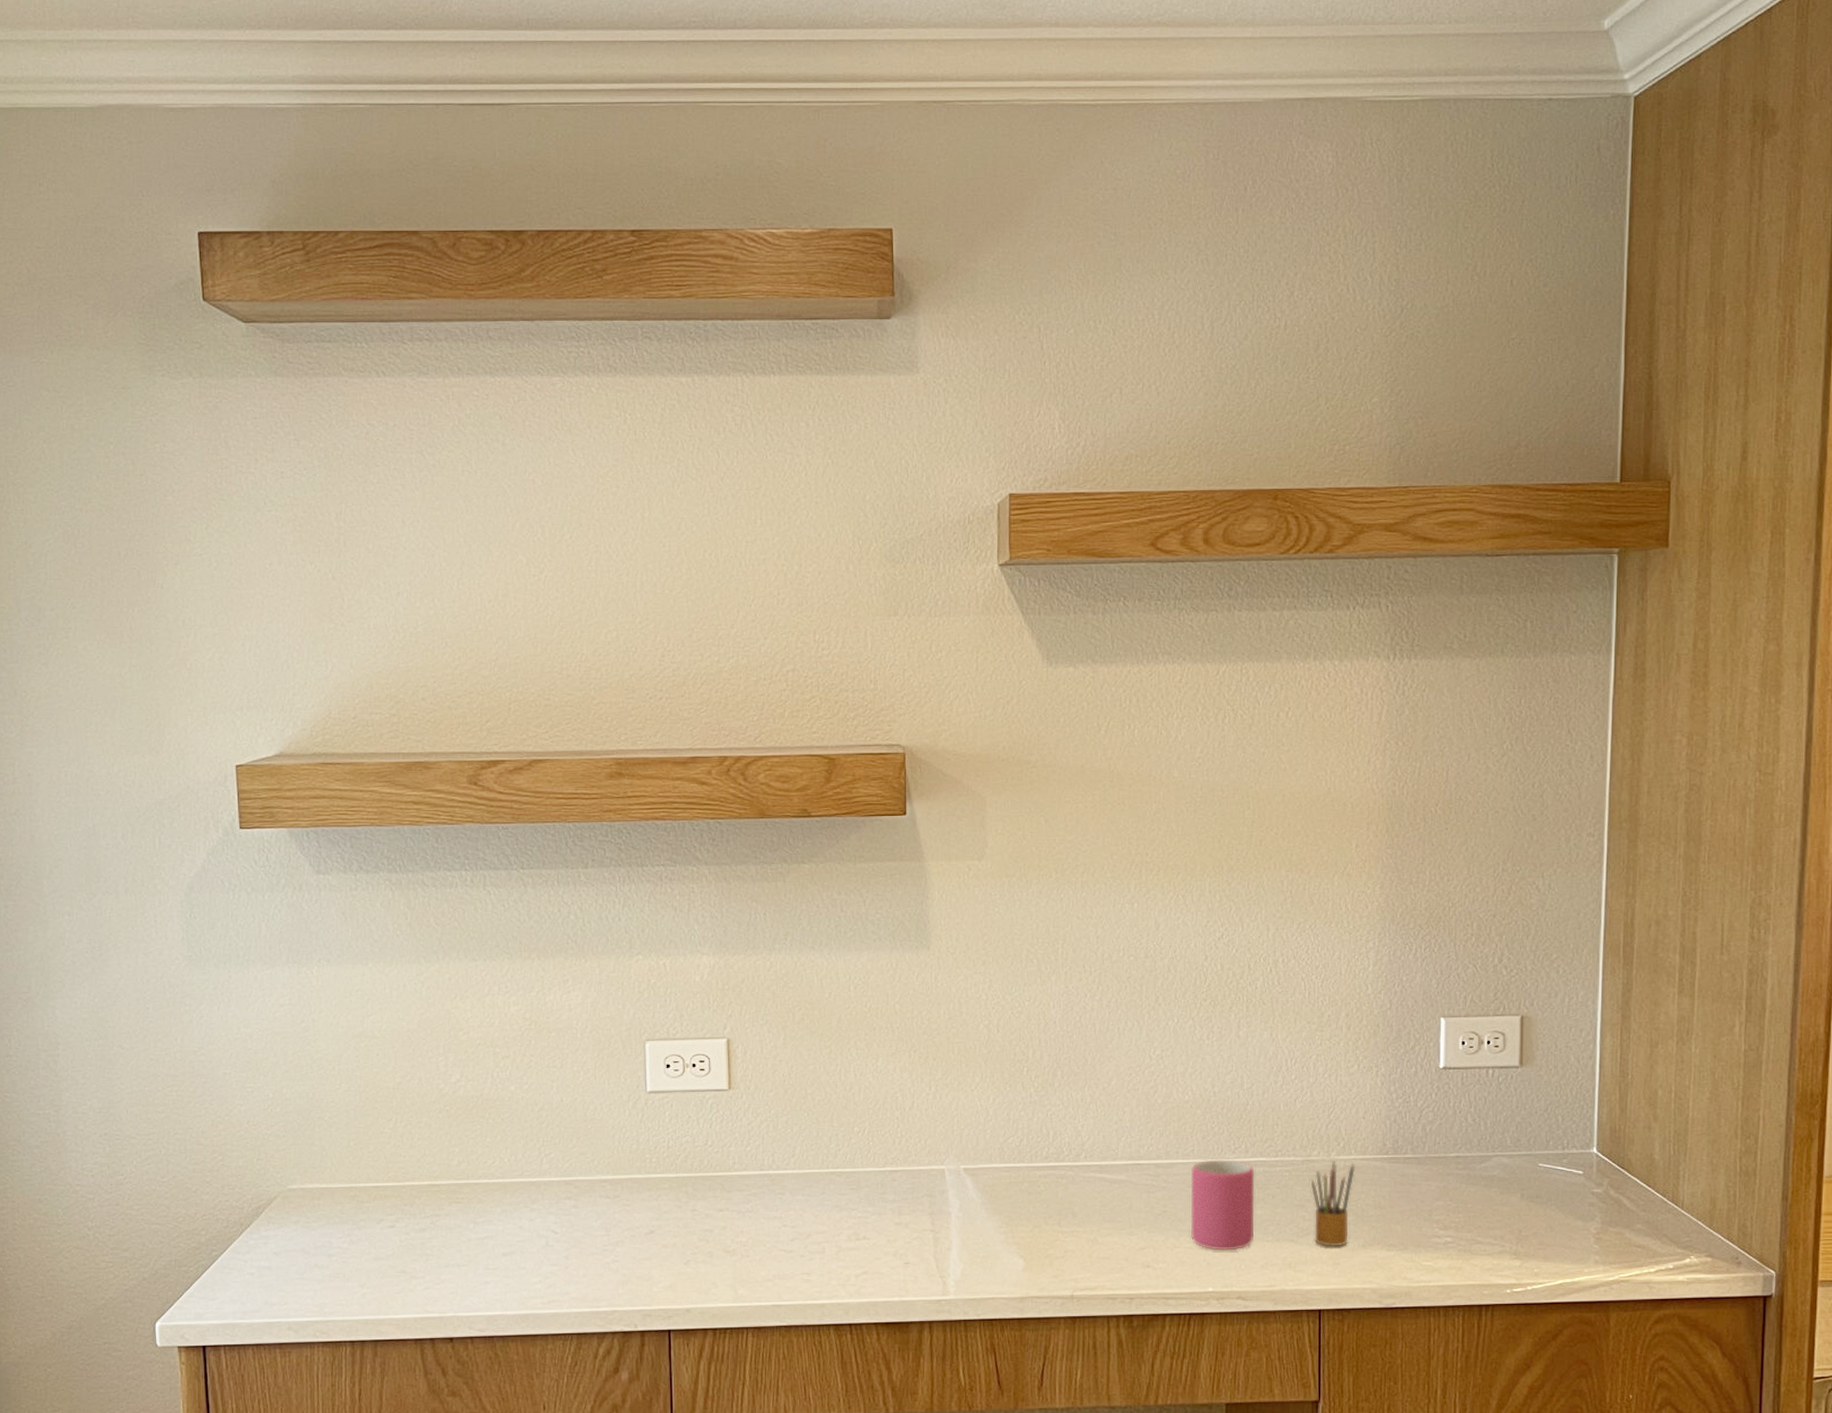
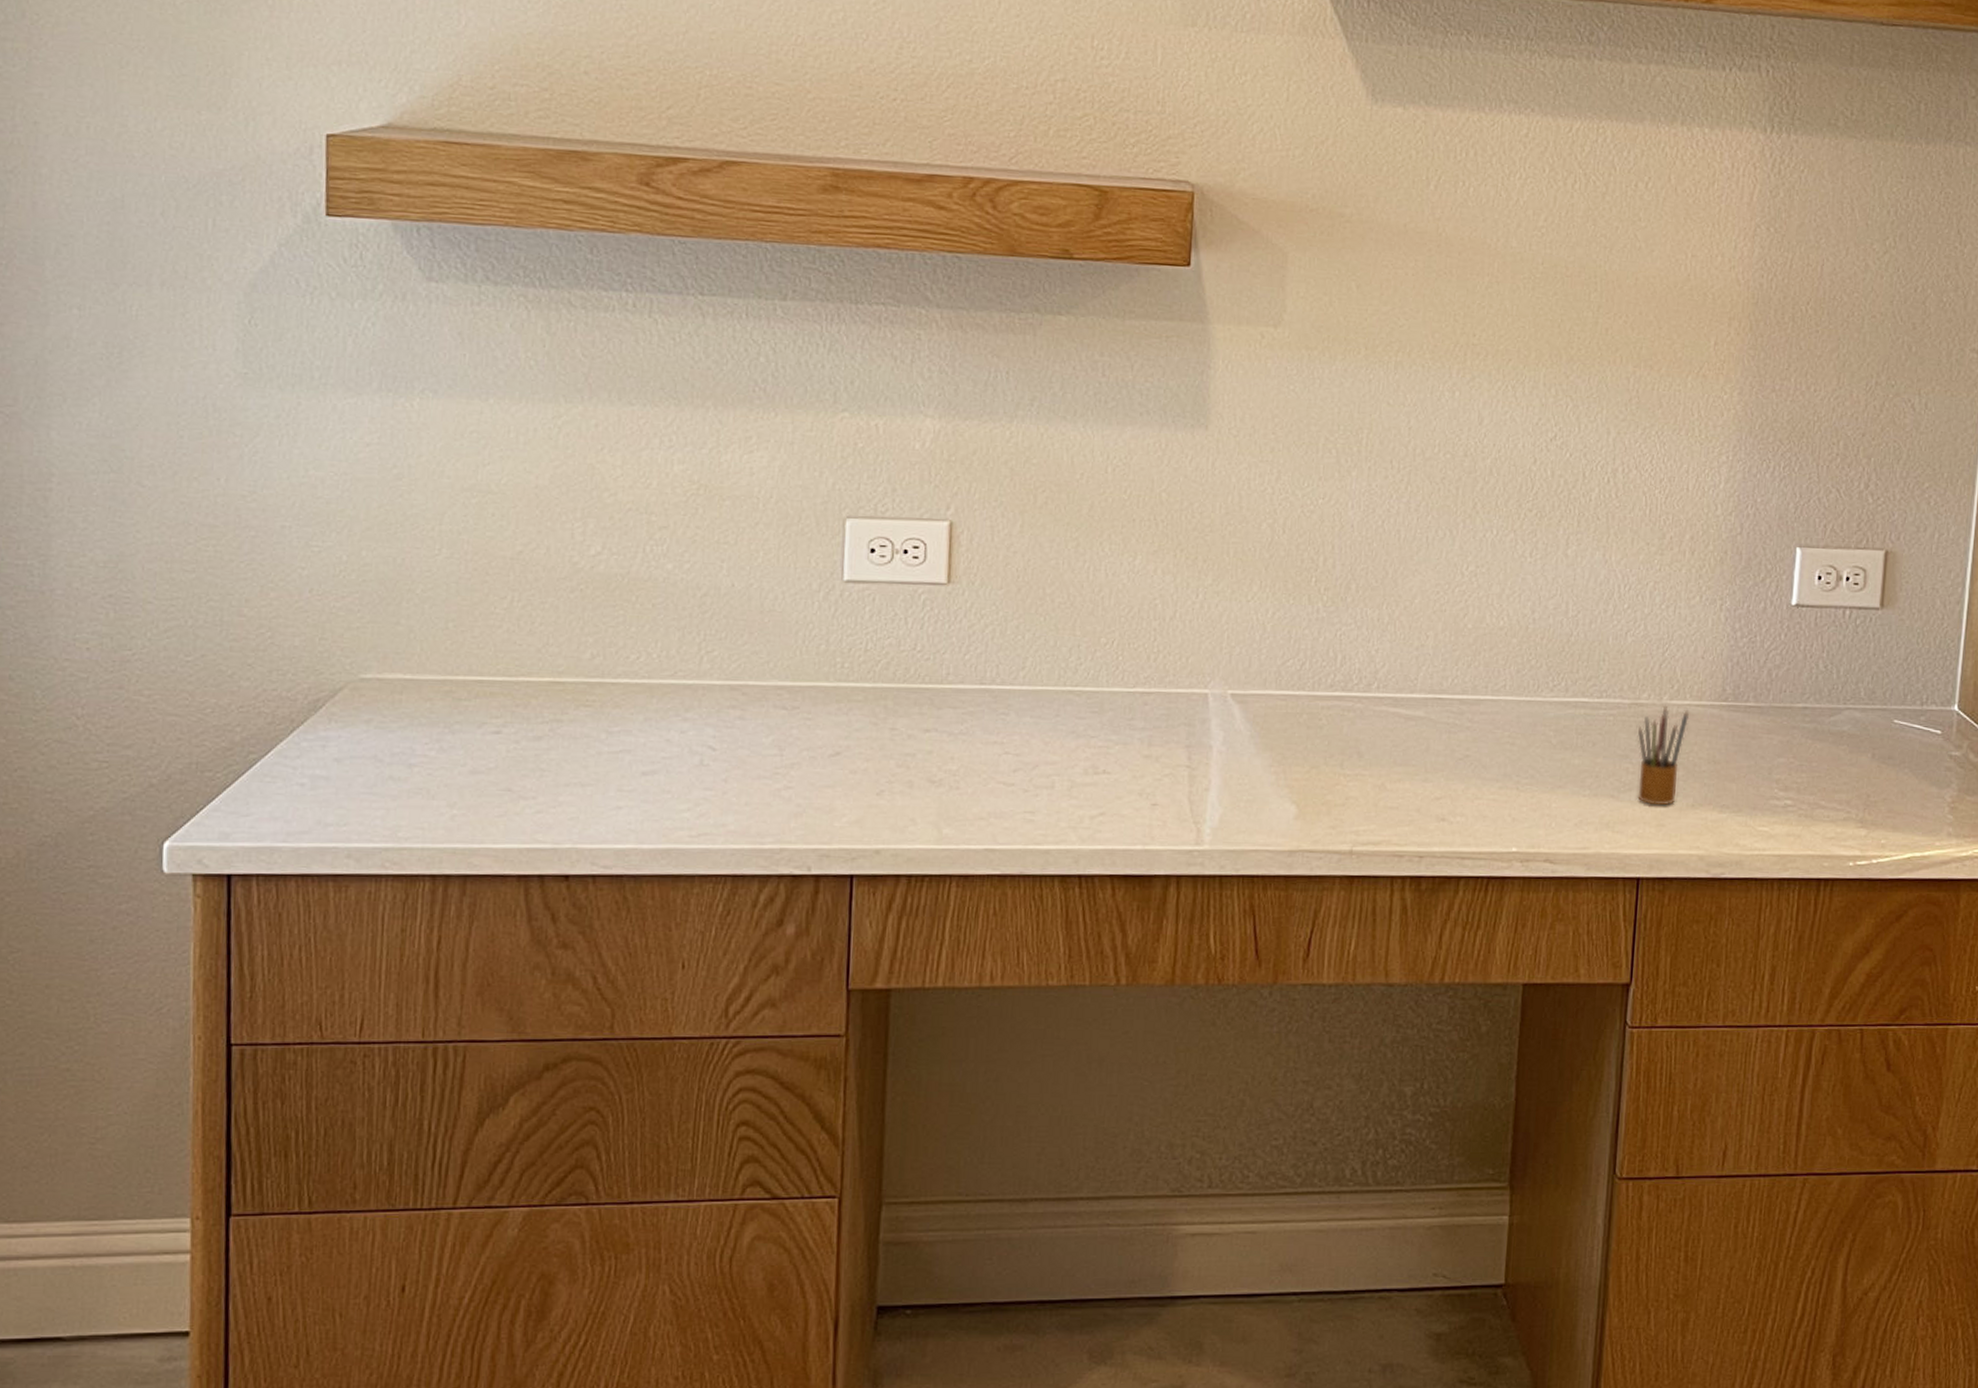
mug: present [1190,1159,1255,1251] -> none [1495,697,1575,805]

